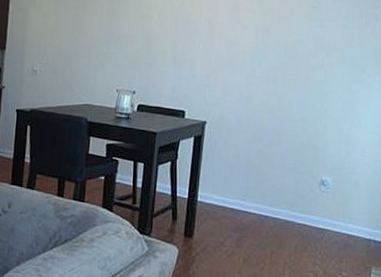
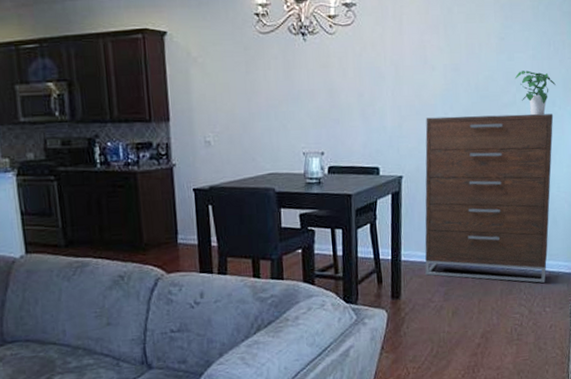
dresser: none [220,71,362,245] -> present [425,114,554,283]
potted plant: none [324,38,365,81] -> present [514,70,556,116]

